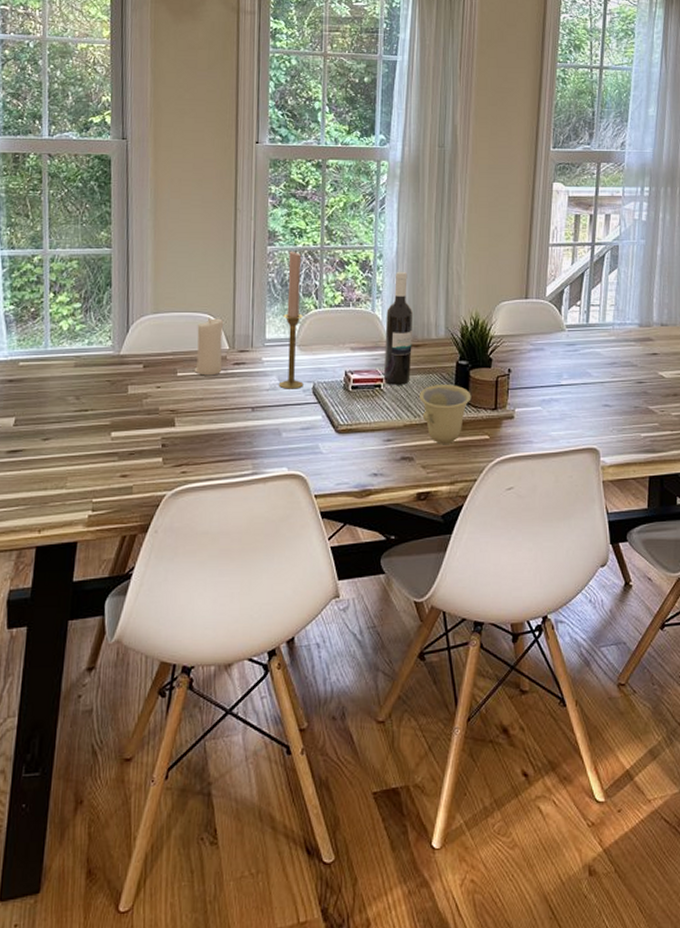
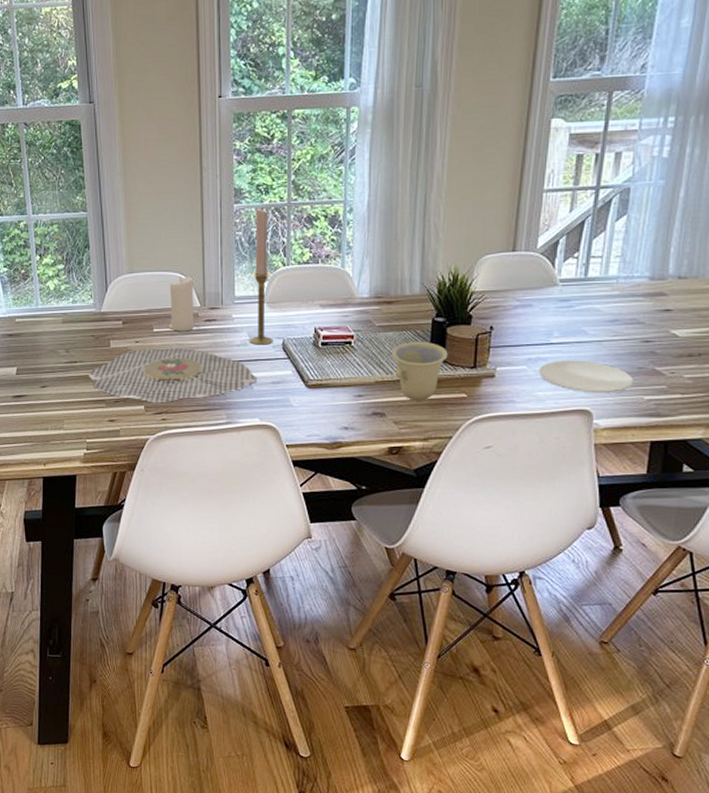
napkin: none [100,393,286,454] -> present [88,348,257,403]
wine bottle: present [383,271,414,385] -> none [354,225,386,342]
plate: none [551,400,631,432] -> present [538,360,633,394]

